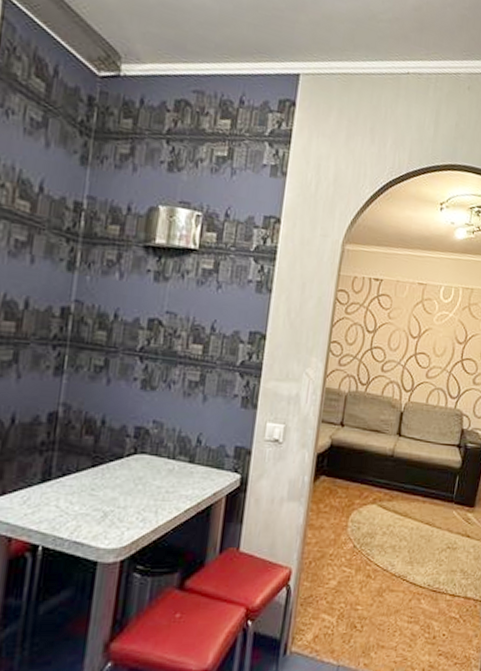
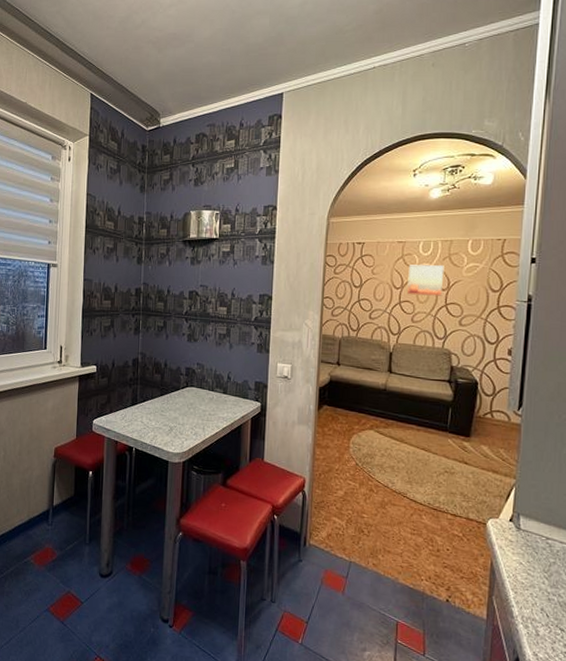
wall art: none [424,311,463,350] -> present [407,265,444,296]

